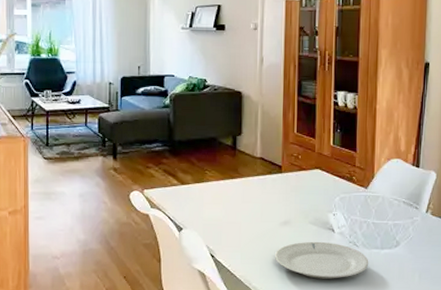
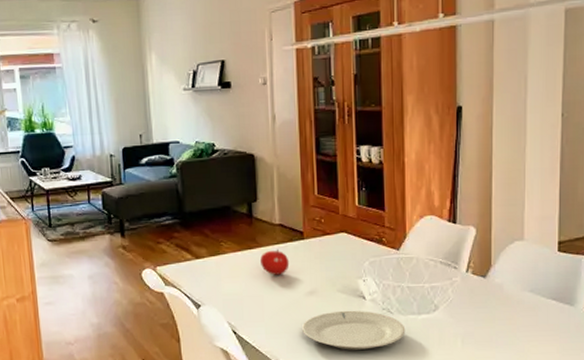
fruit: none [241,180,267,205] -> present [260,248,290,275]

